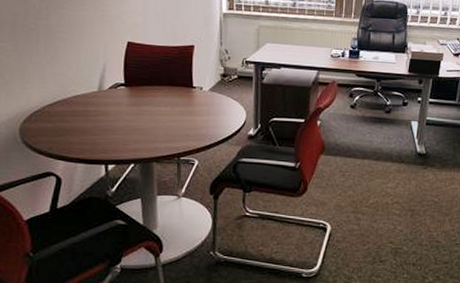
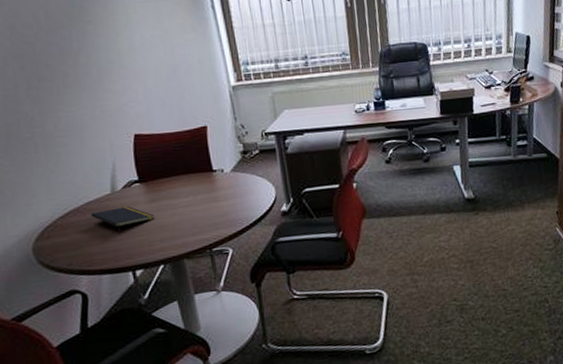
notepad: none [76,105,133,129] -> present [90,206,154,234]

